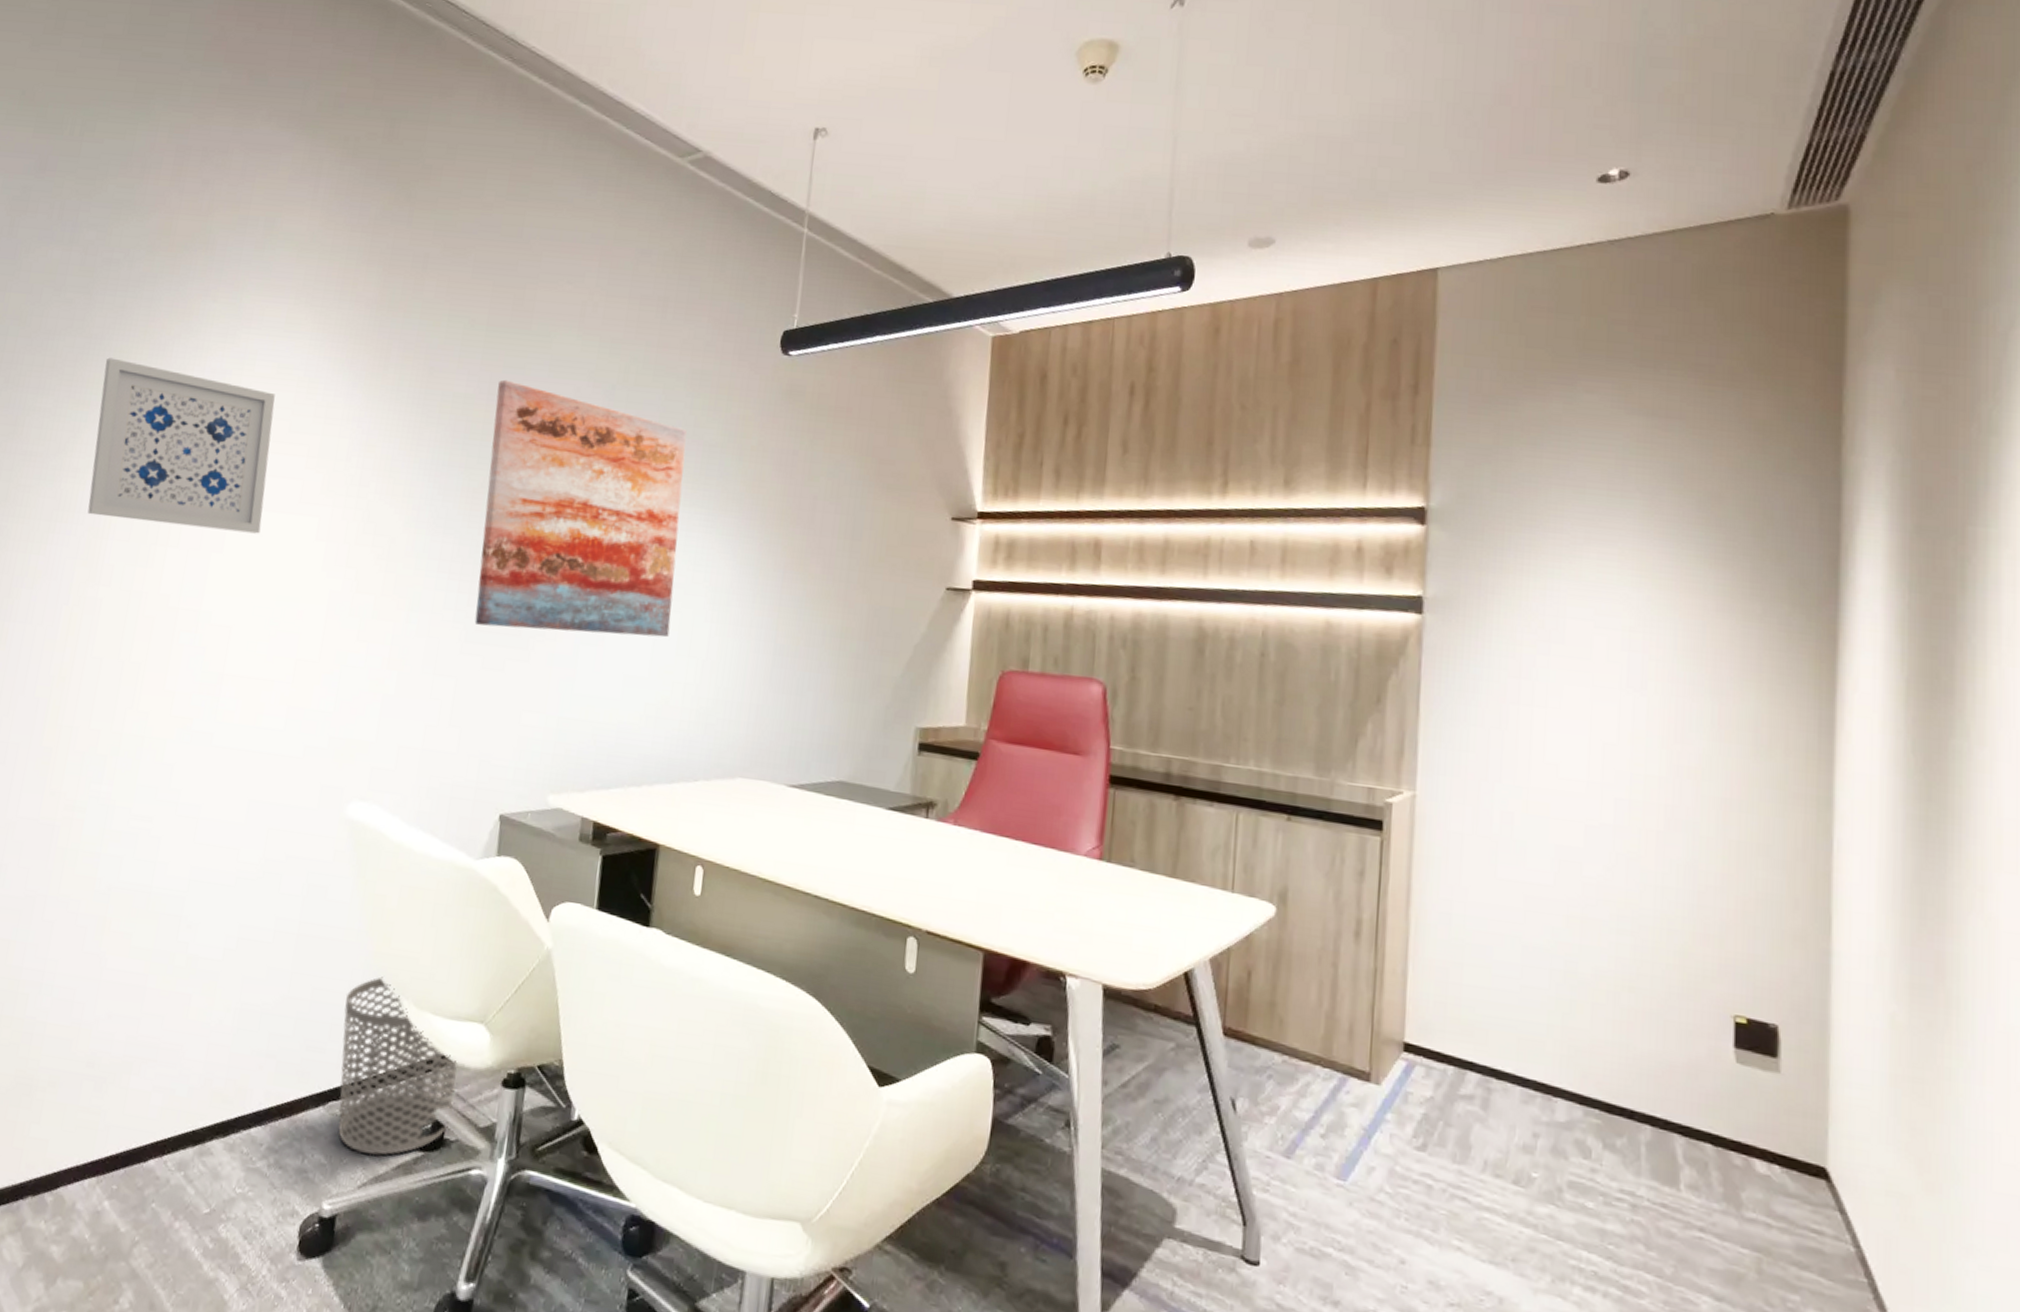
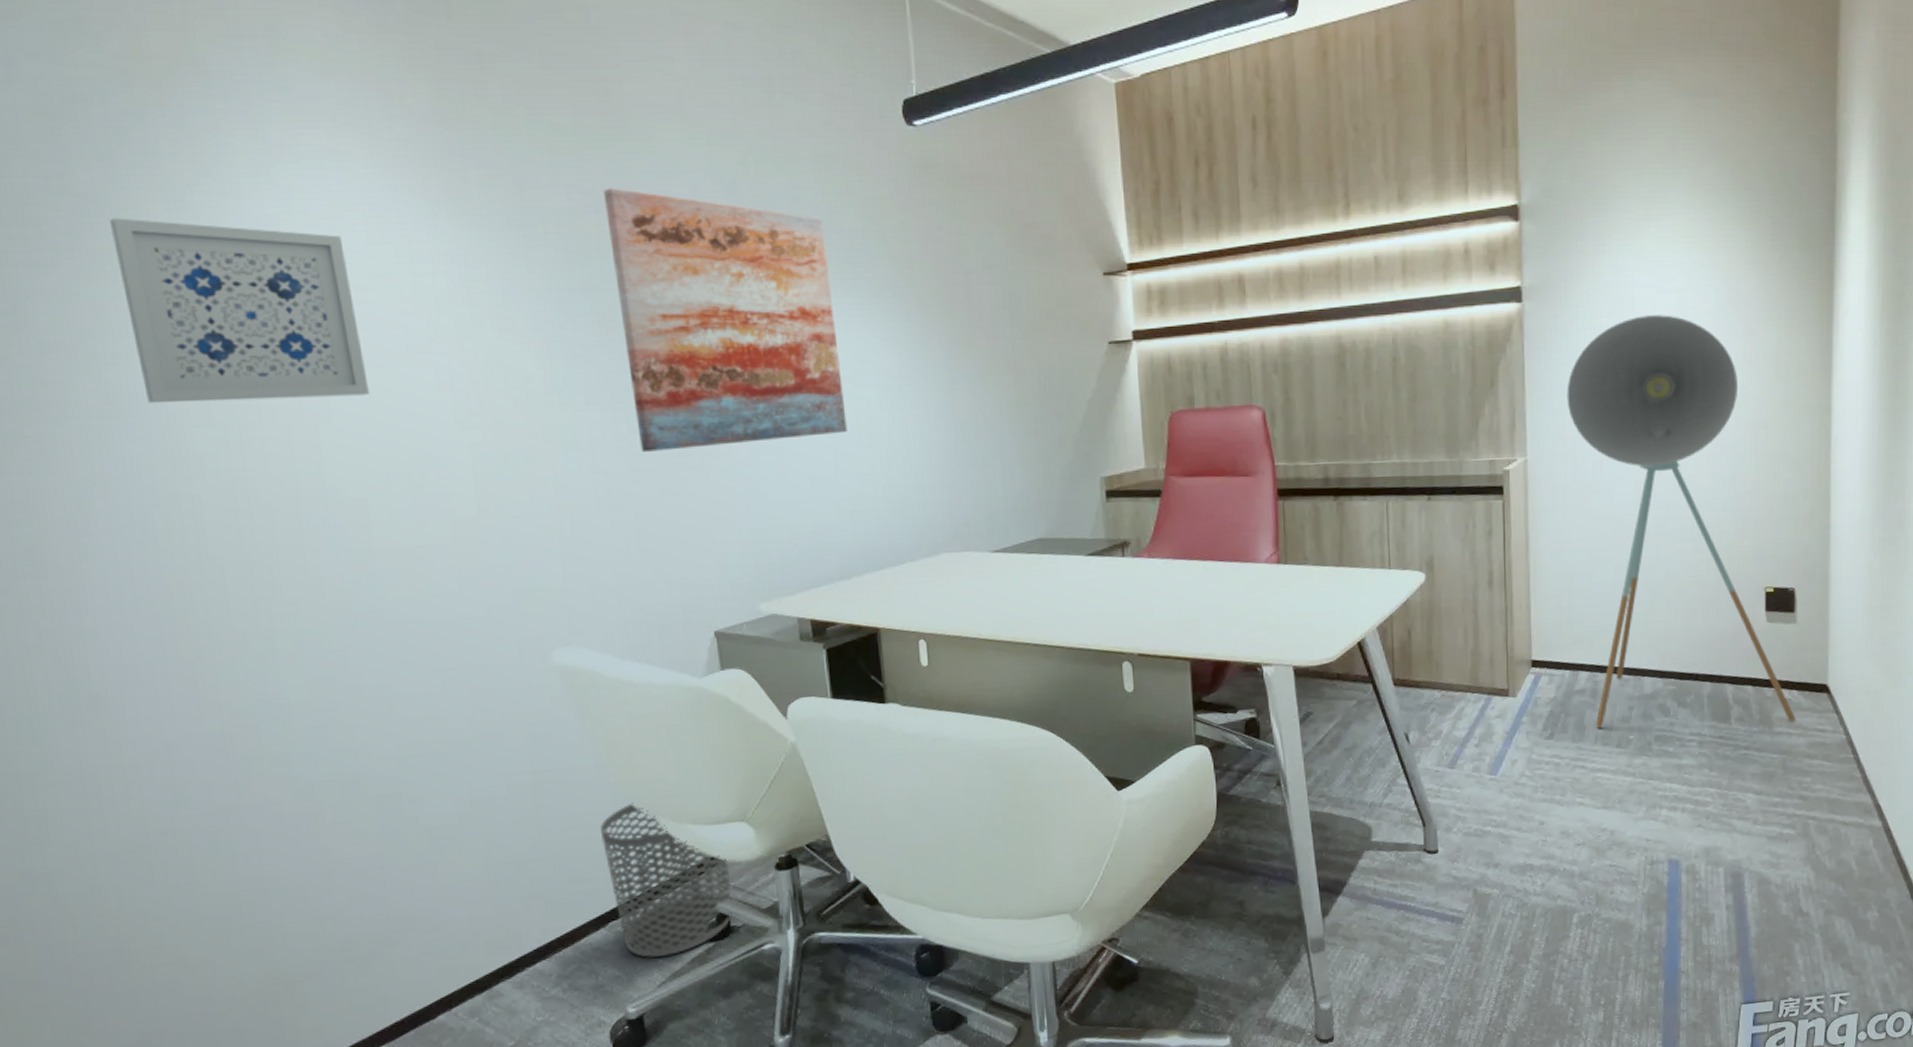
floor lamp: none [1471,651,1779,1210] -> present [1567,315,1797,728]

